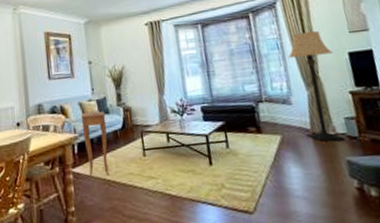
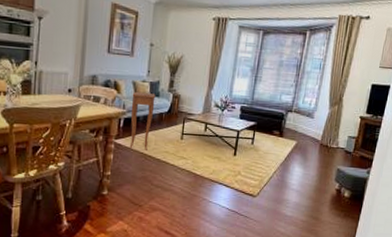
lamp: present [288,31,346,142] -> none [316,59,361,154]

